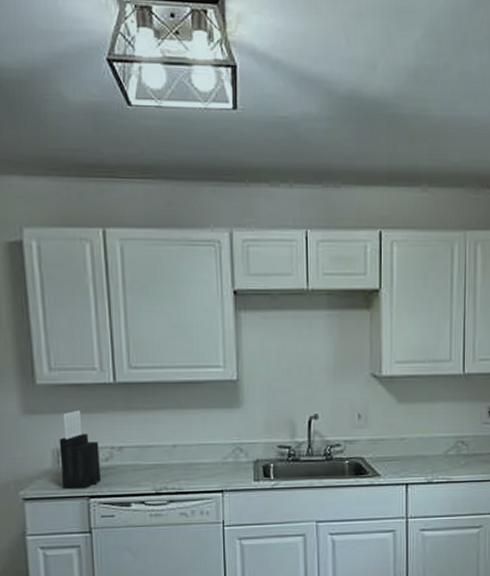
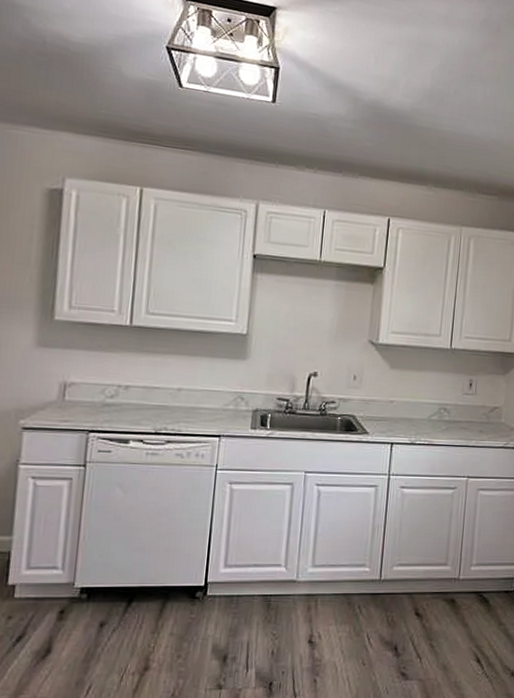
knife block: present [59,410,101,489] -> none [64,347,107,423]

